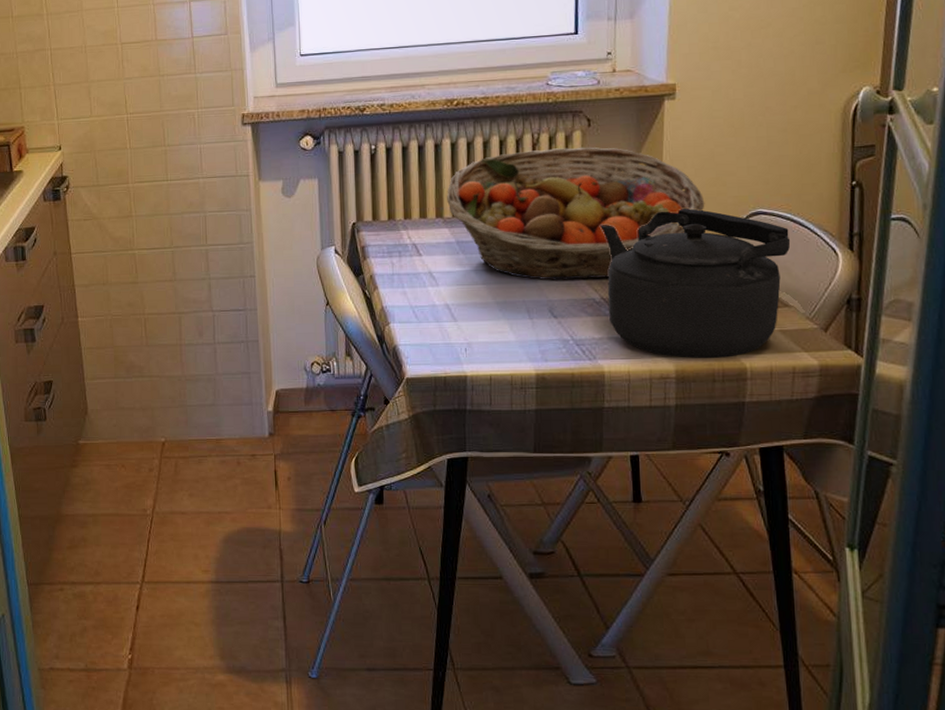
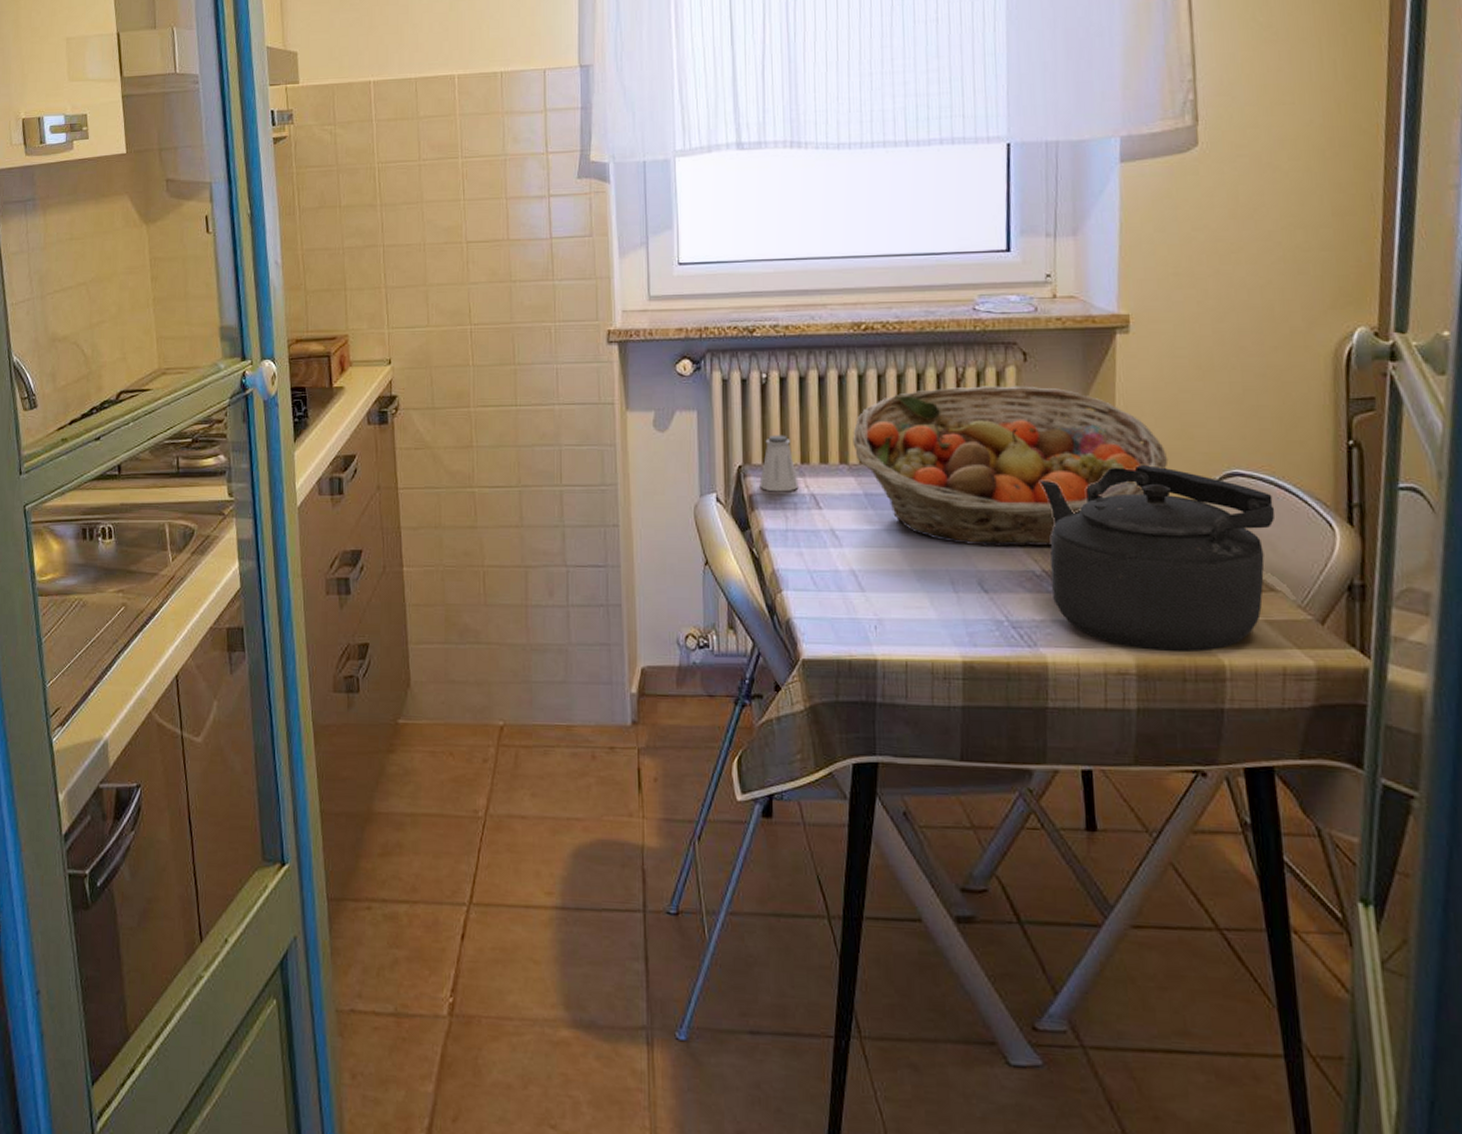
saltshaker: none [370,196,403,243] -> present [759,435,799,492]

